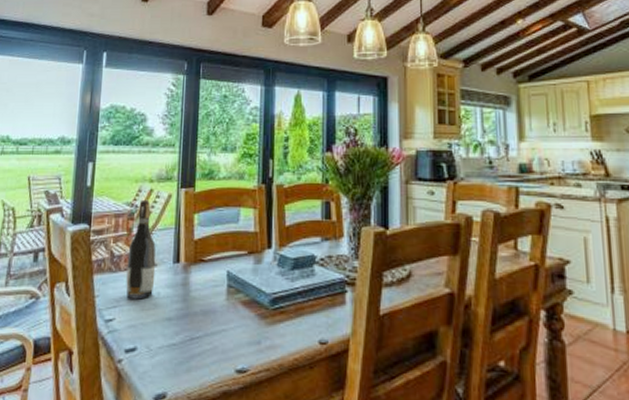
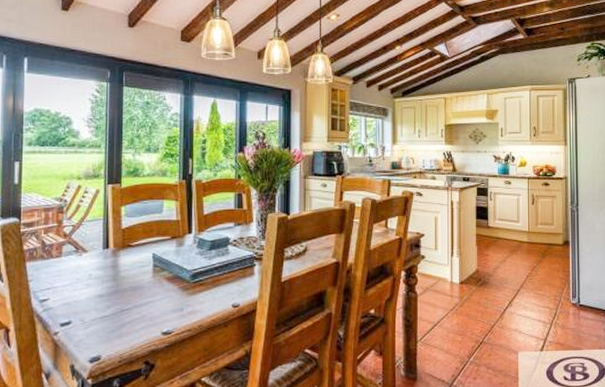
wine bottle: present [126,199,156,300] -> none [58,195,87,281]

